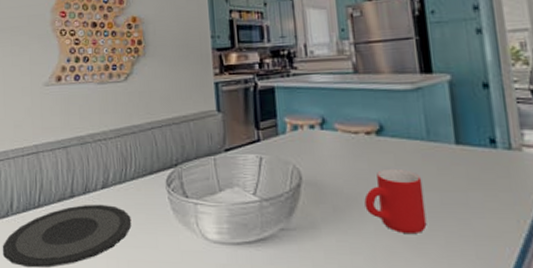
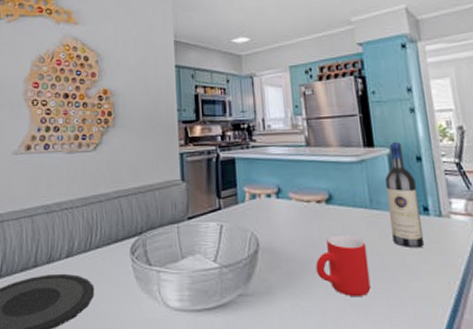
wine bottle: none [444,66,491,184] -> present [384,141,425,249]

